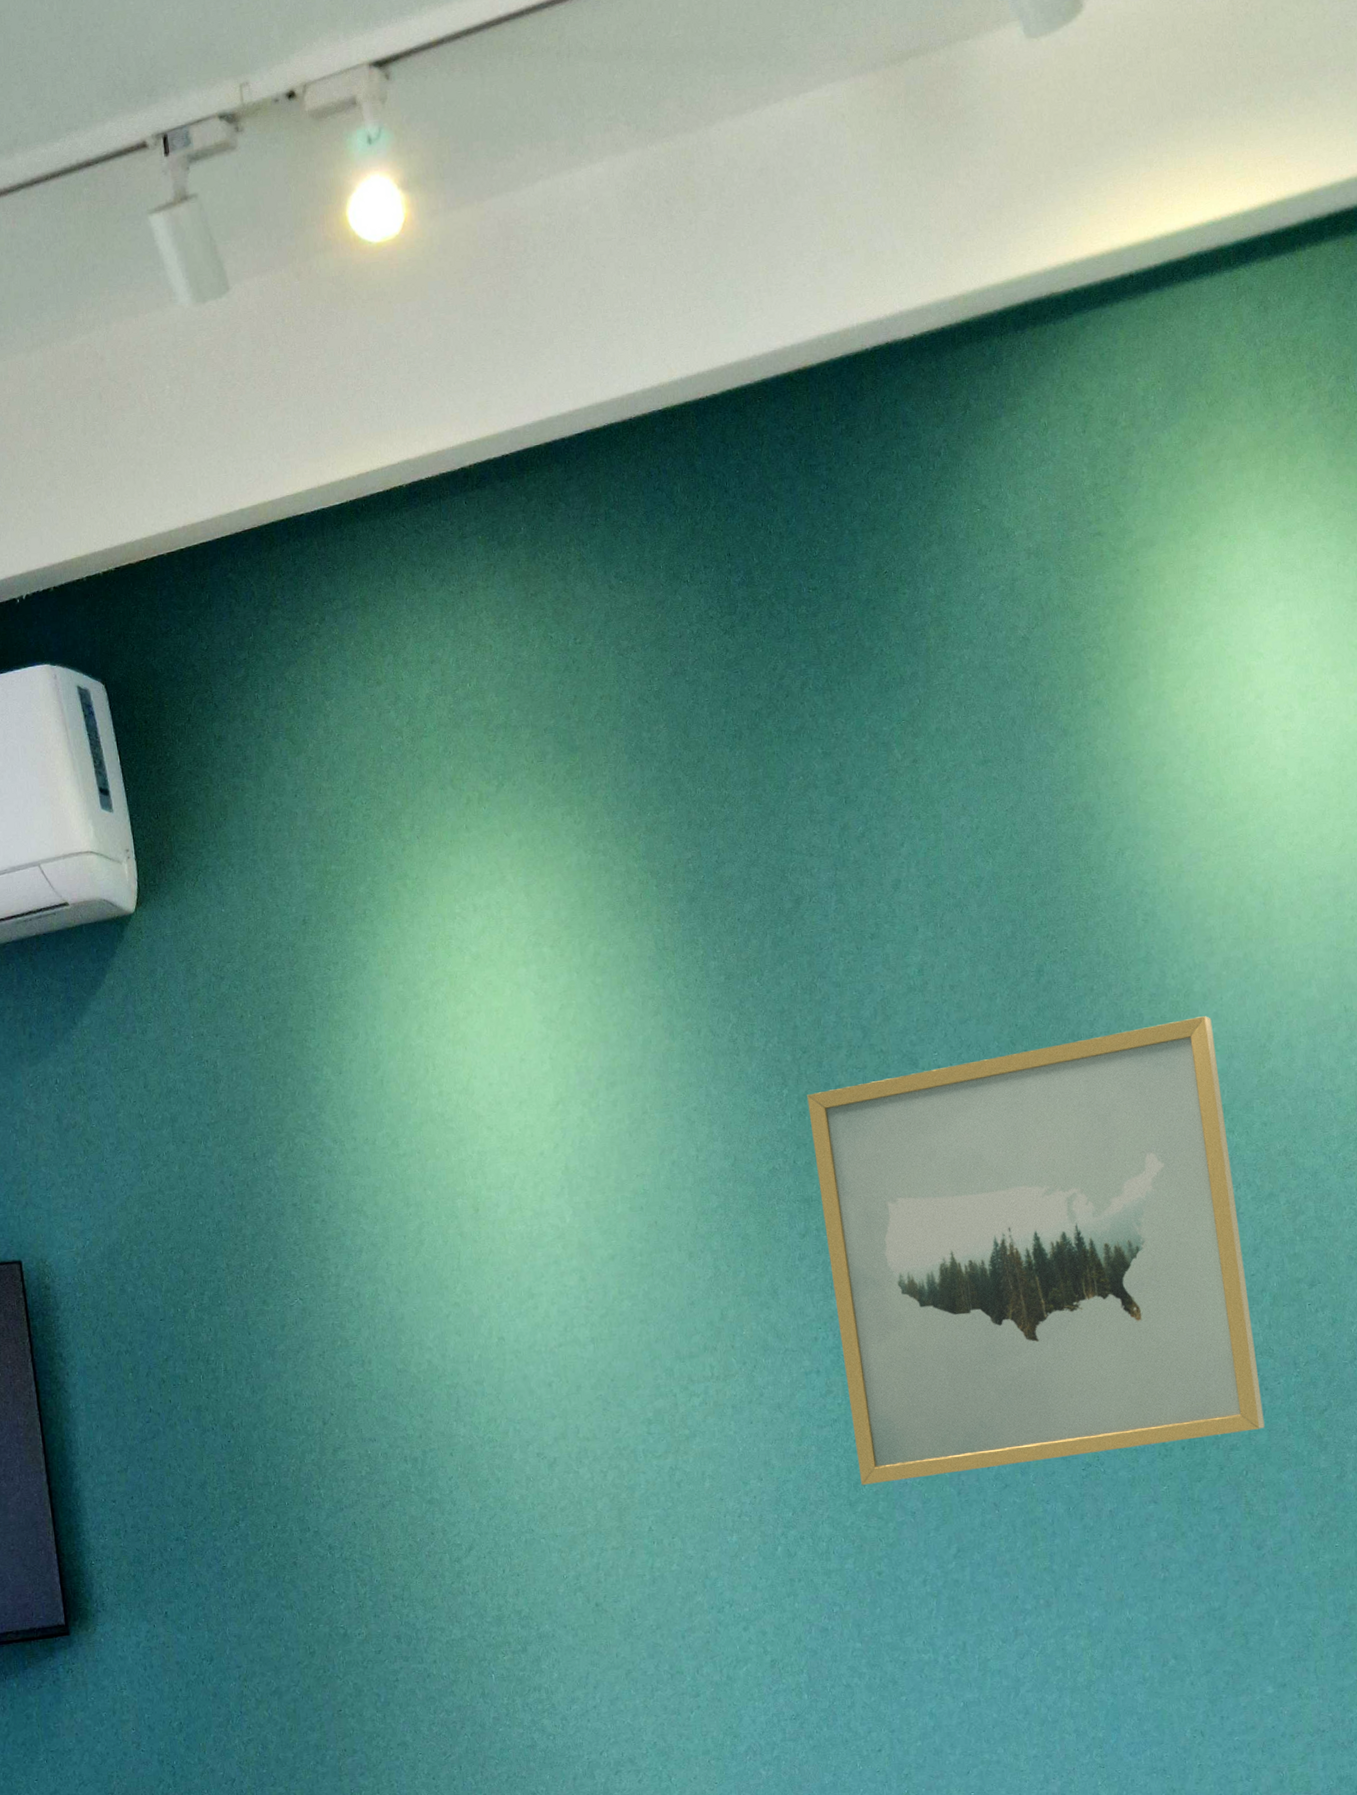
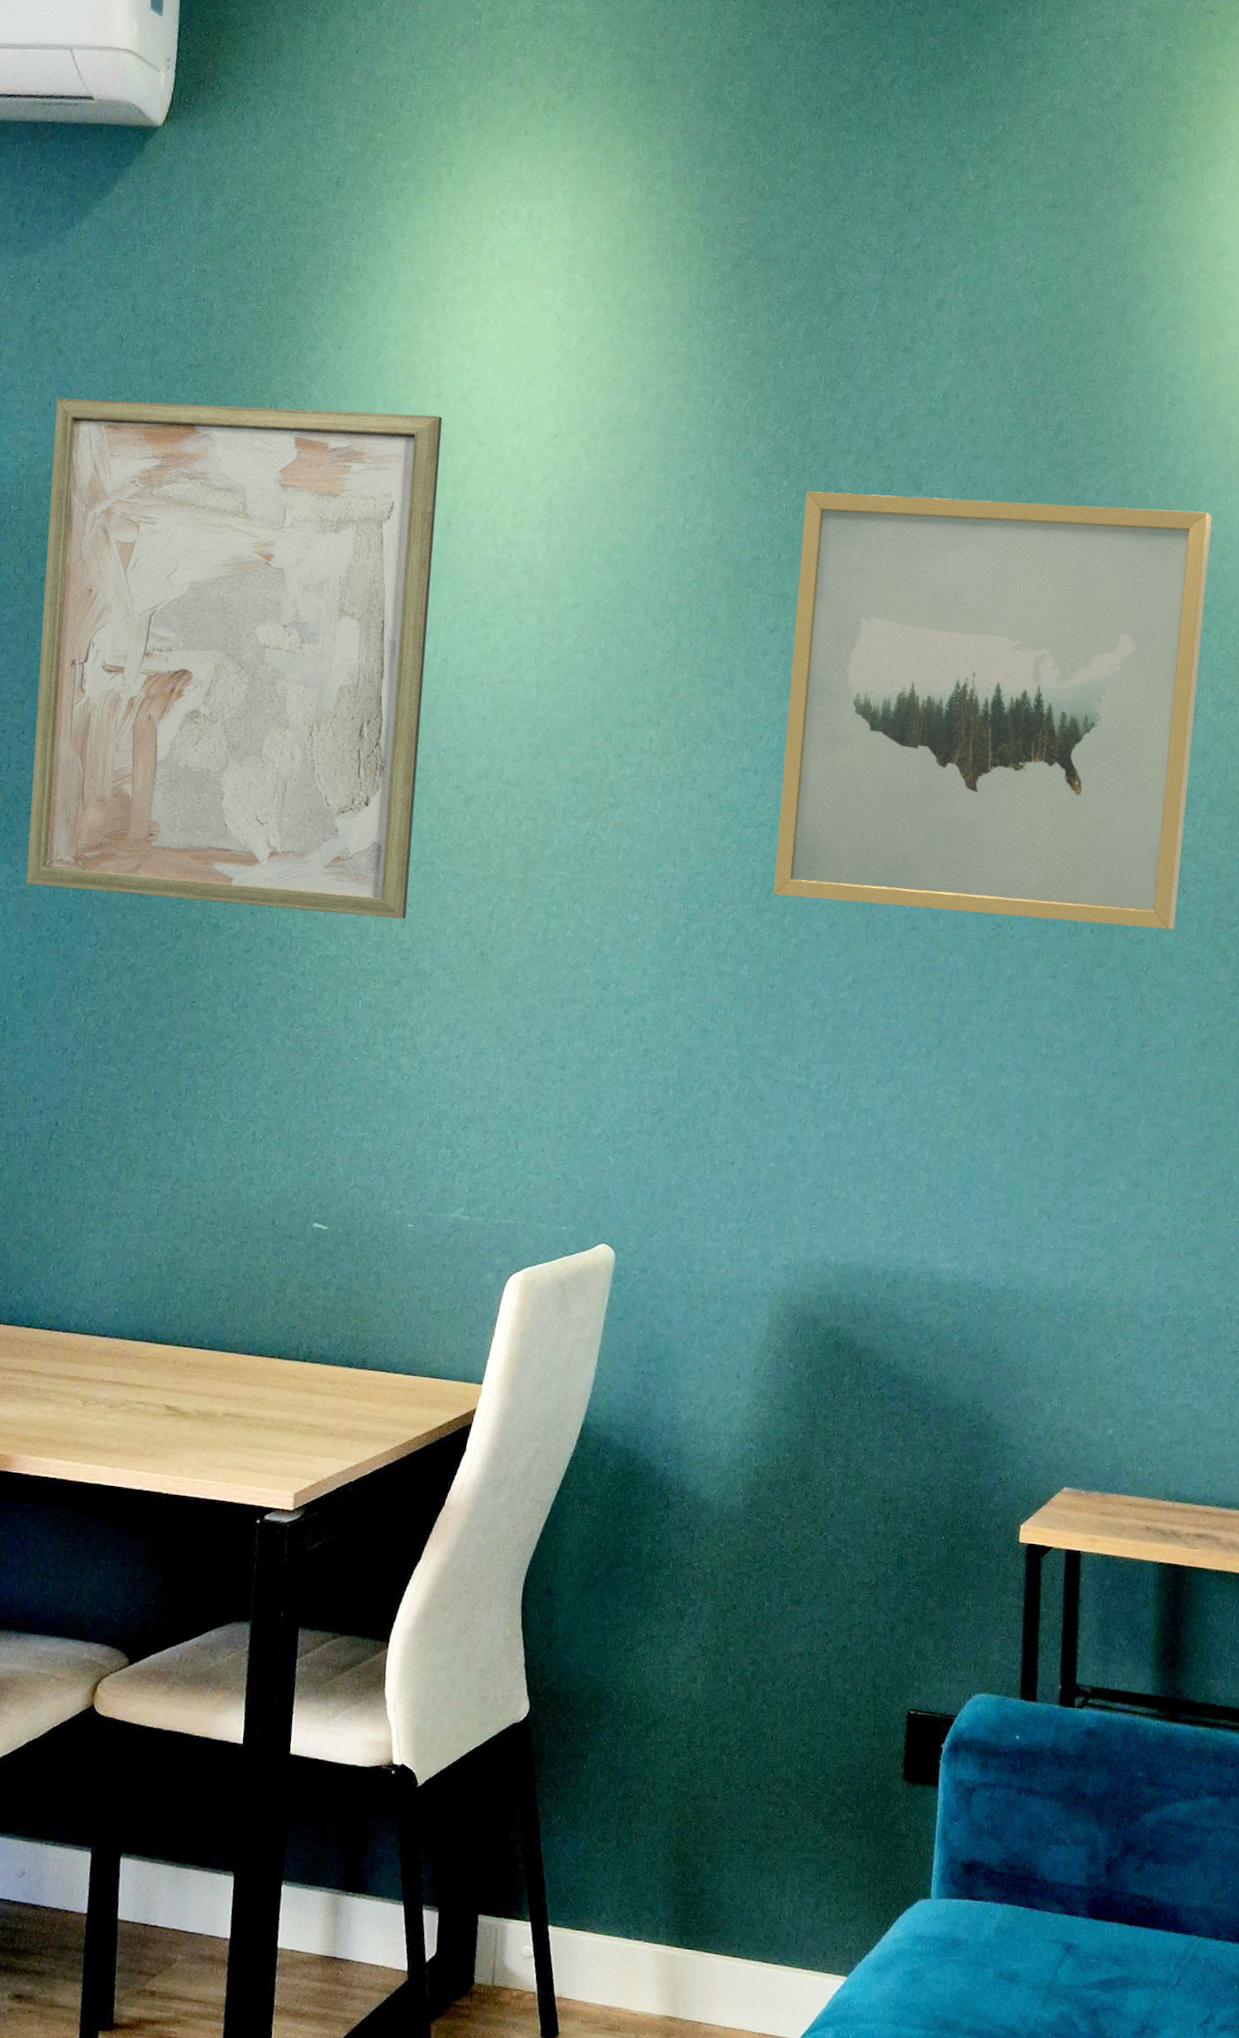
wall art: none [95,1112,519,1636] -> present [26,397,443,919]

